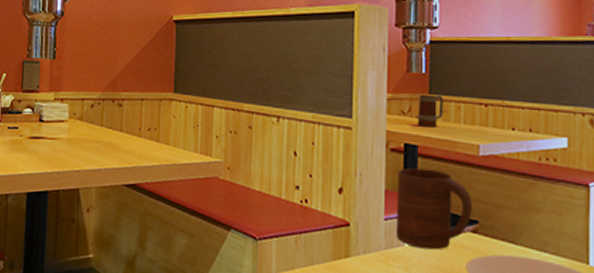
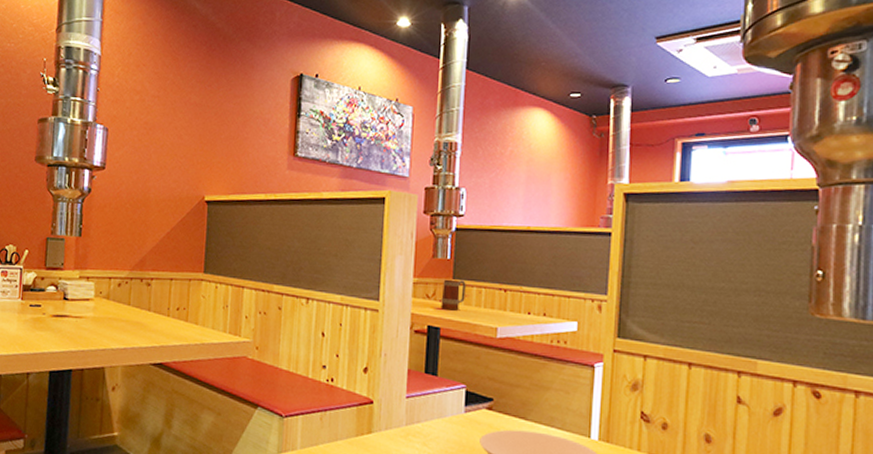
cup: present [396,167,472,250] -> none [416,348,488,426]

